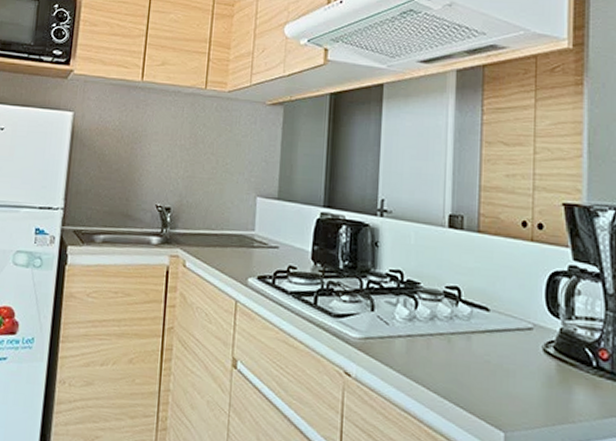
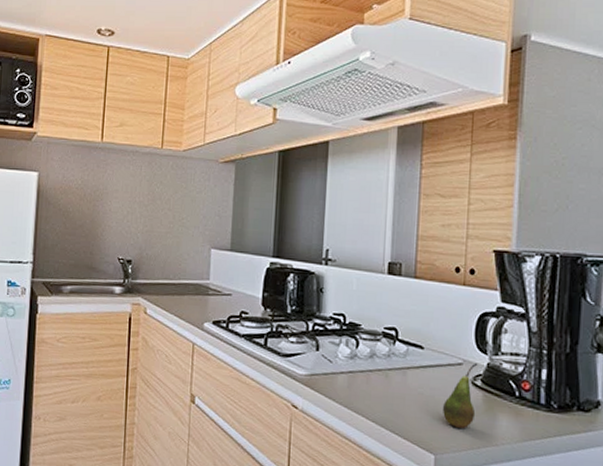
fruit: none [512,327,550,402] -> present [443,363,478,428]

